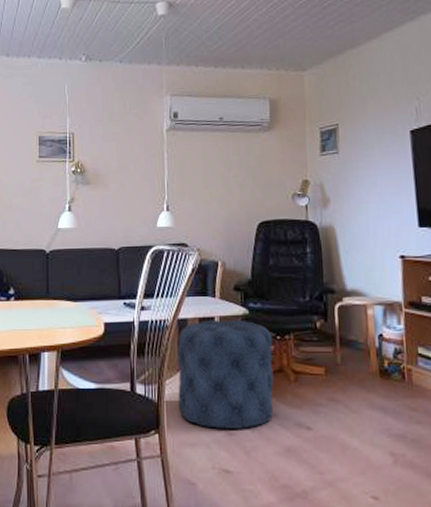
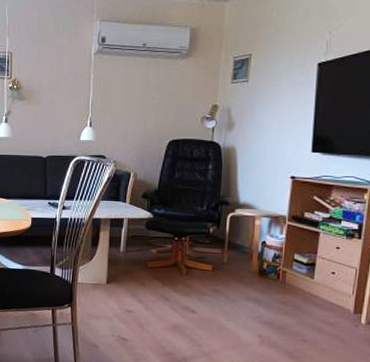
ottoman: present [177,320,274,429] -> none [88,221,171,308]

